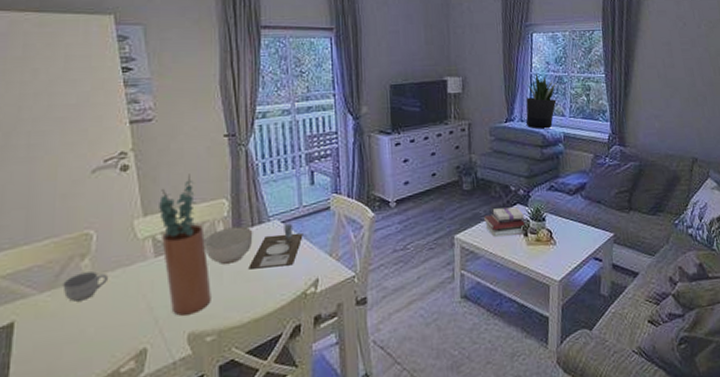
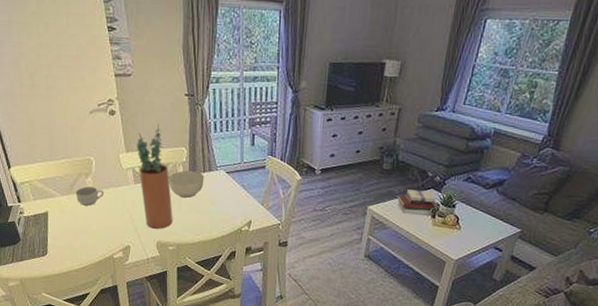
place setting: present [248,224,303,270] -> none [200,174,242,207]
planter: present [525,72,557,129] -> none [456,62,501,123]

